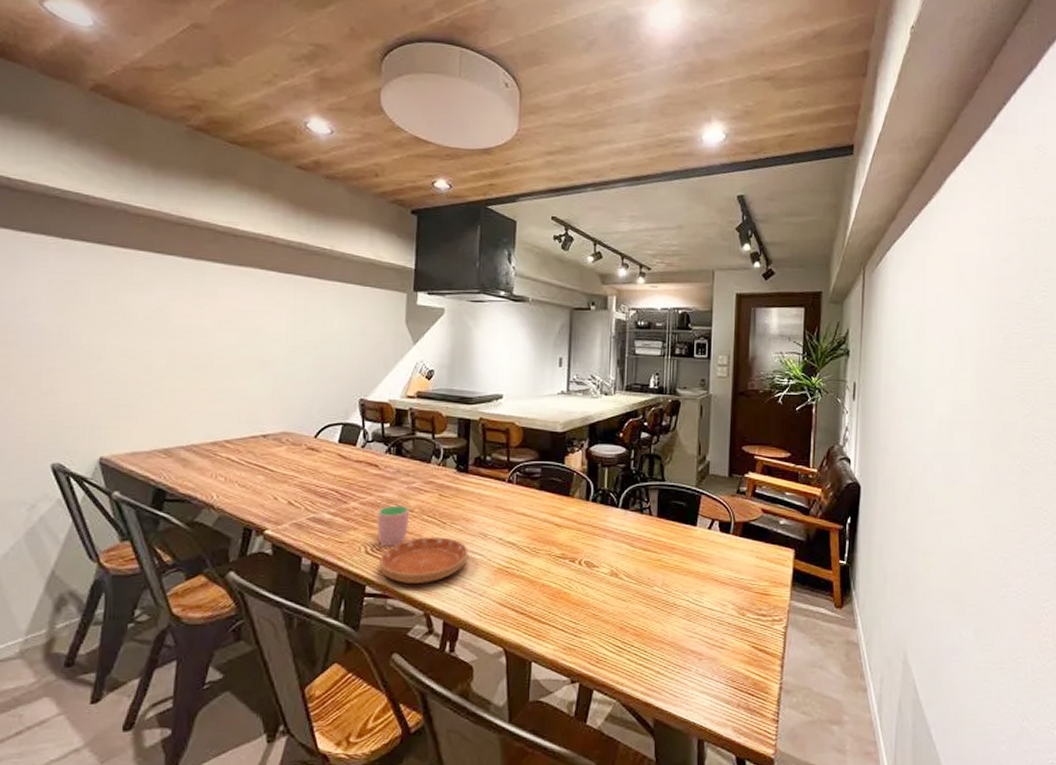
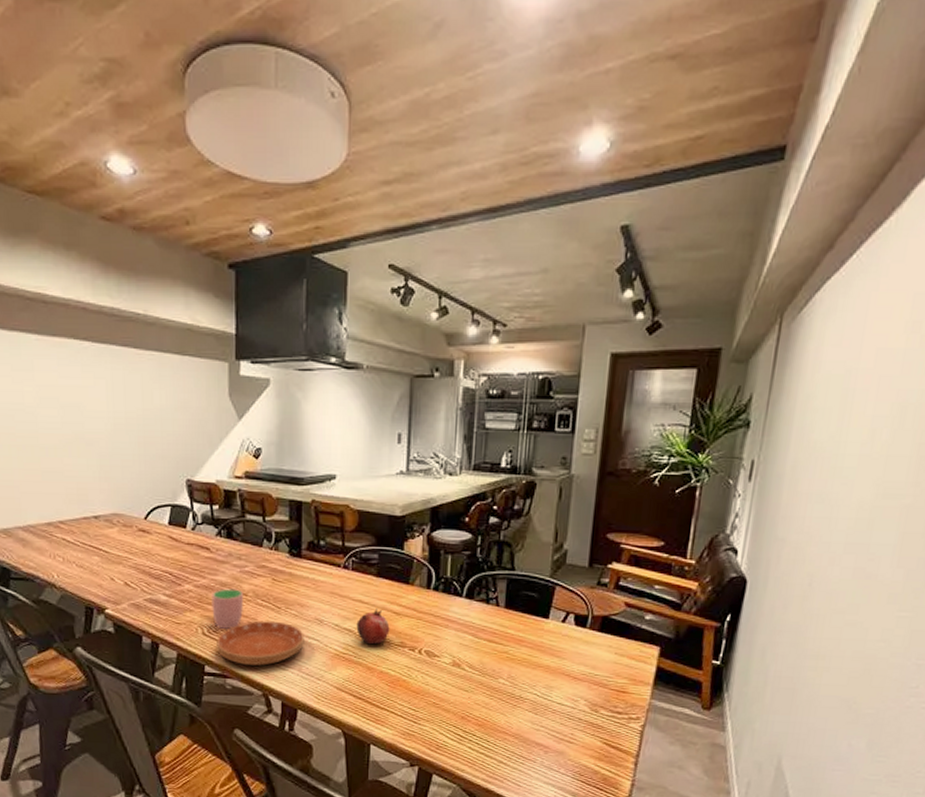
fruit: none [519,521,552,557] -> present [356,609,390,645]

